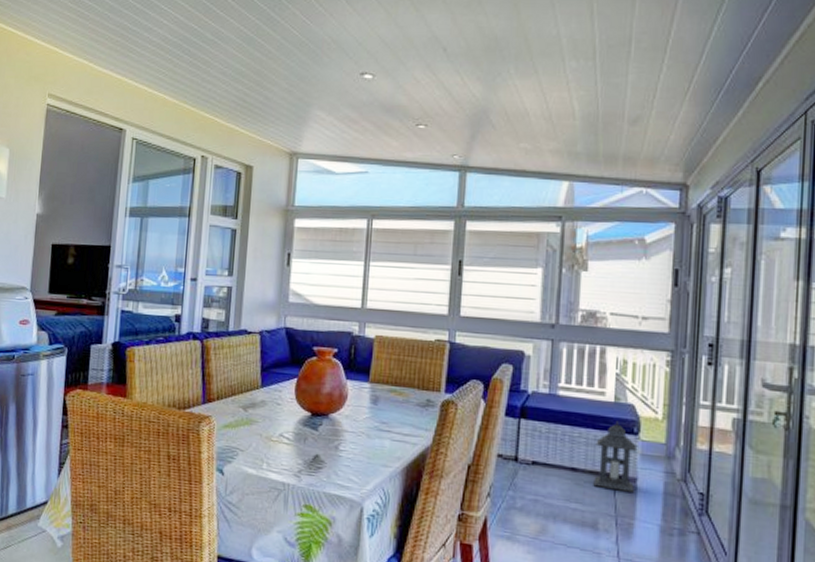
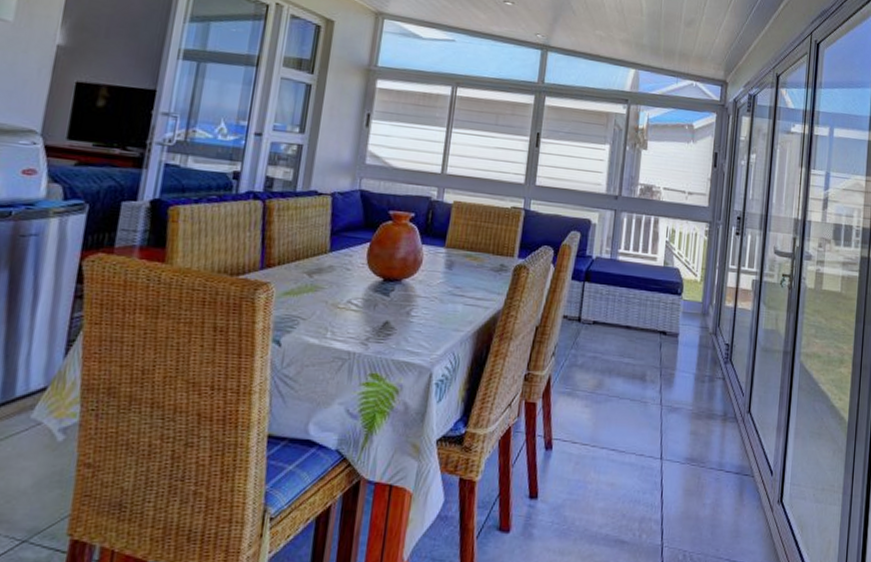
lantern: present [593,420,636,492] -> none [643,283,679,346]

